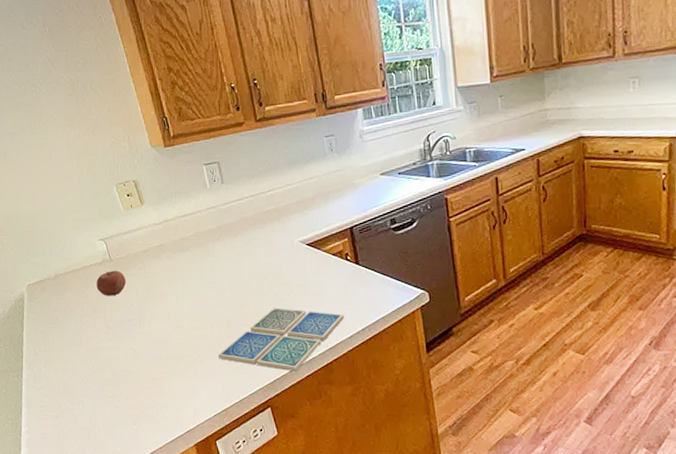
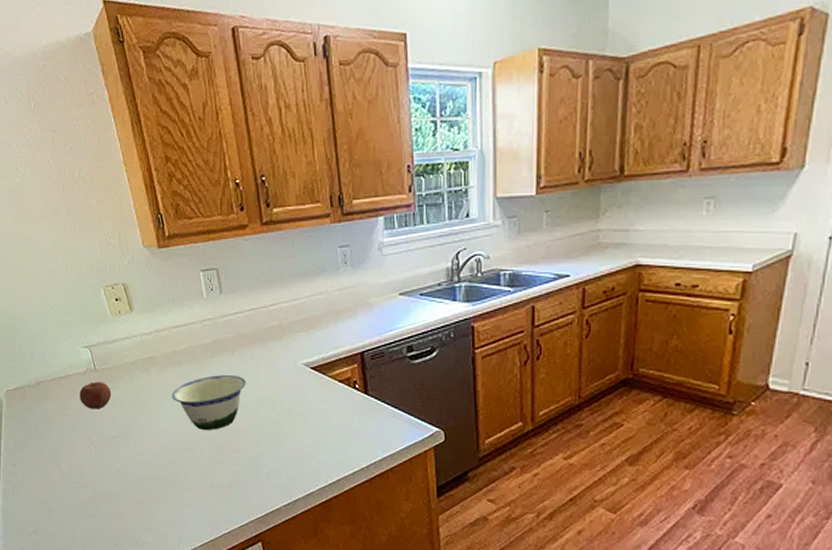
bowl: none [181,255,249,307] -> present [171,374,246,430]
drink coaster: present [217,308,344,372] -> none [207,435,348,507]

